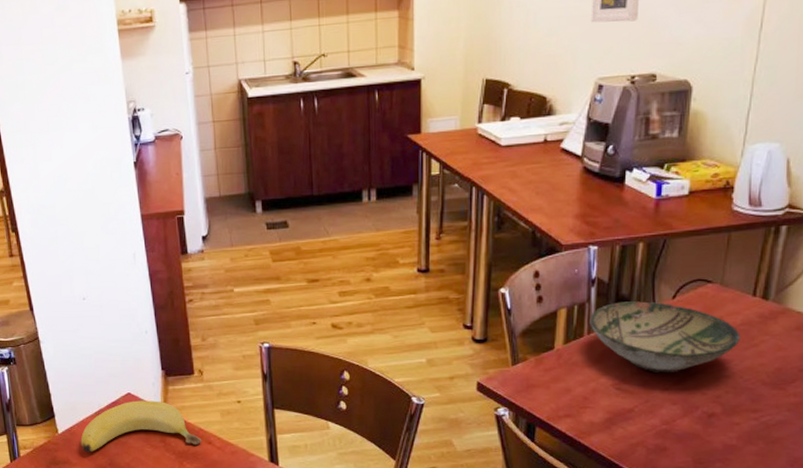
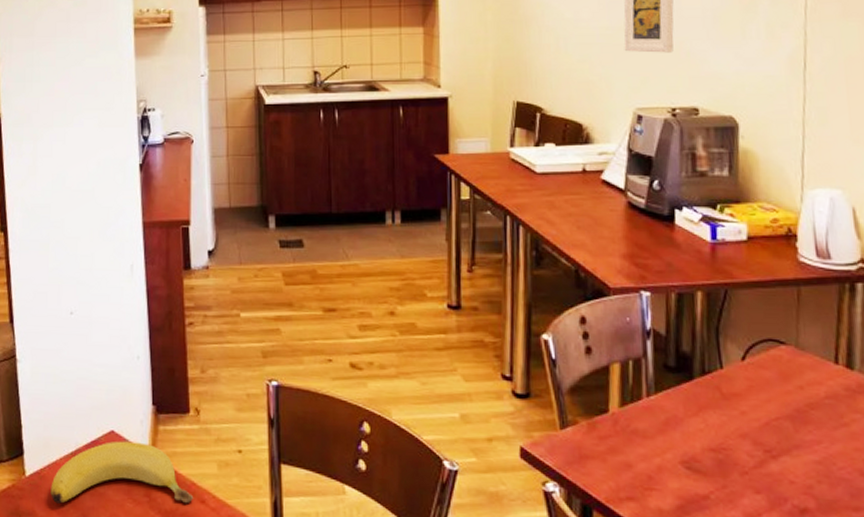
bowl: present [589,301,741,372] -> none [647,360,827,452]

